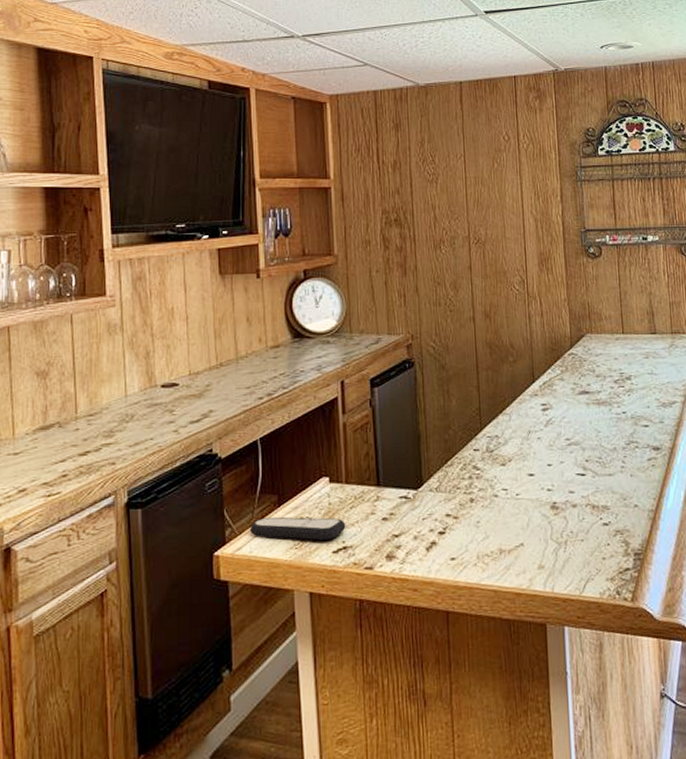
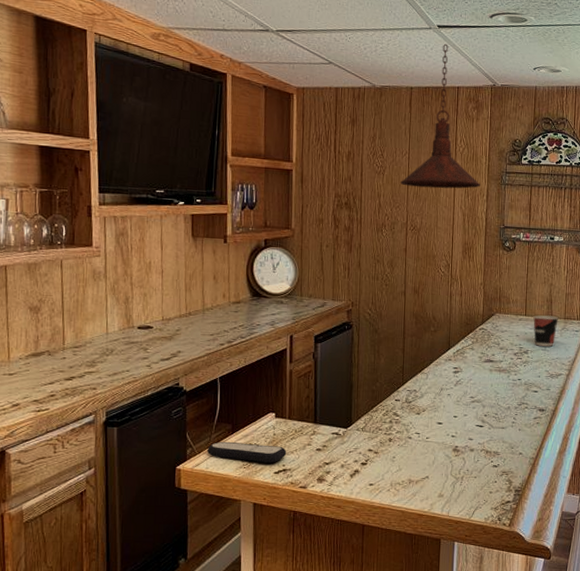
pendant light: none [457,30,552,194] -> present [400,43,481,189]
cup: none [633,331,664,369] -> present [533,315,558,347]

